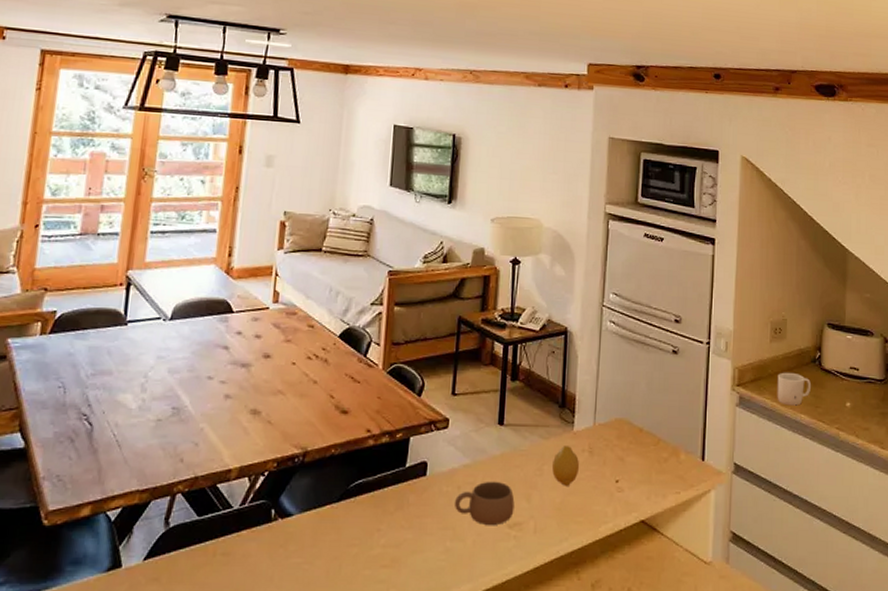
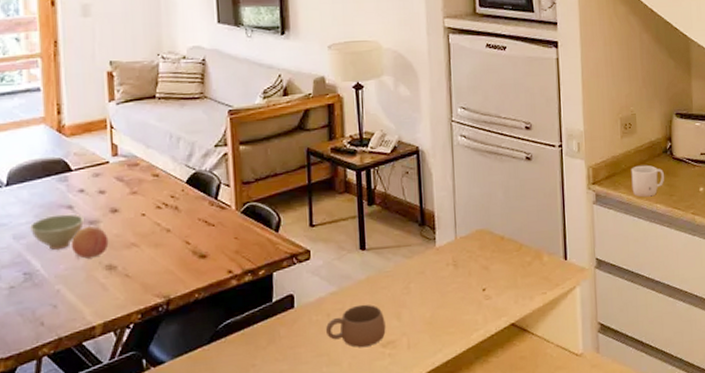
bowl: none [184,353,237,389] -> present [29,213,84,251]
fruit: none [222,368,258,401] -> present [72,225,109,259]
fruit: present [552,446,580,486] -> none [419,262,446,301]

